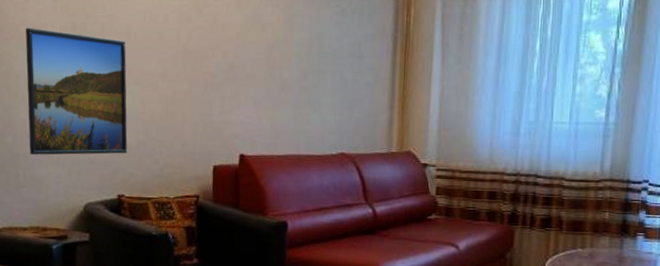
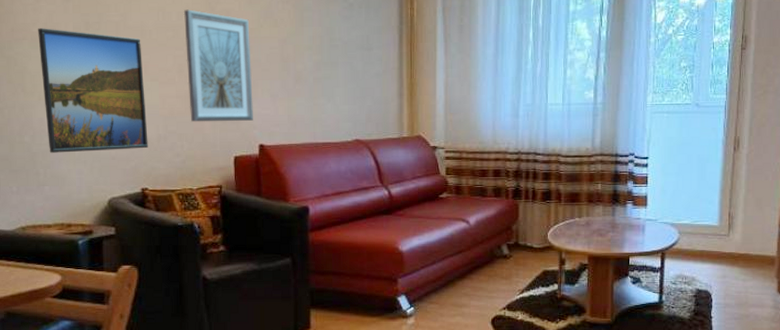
picture frame: none [170,12,237,129] -> present [183,9,253,122]

